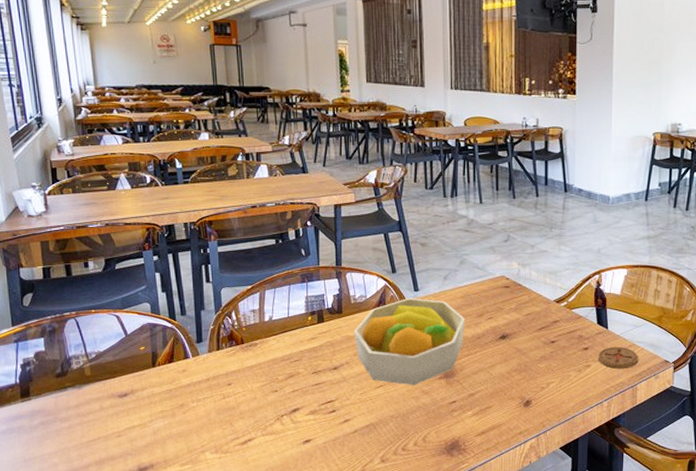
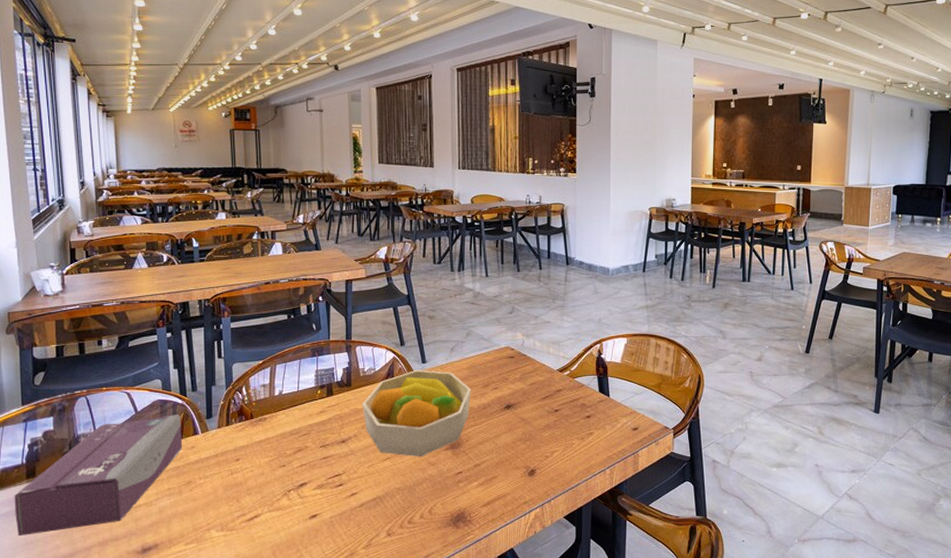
tissue box: none [10,338,174,454] -> present [14,415,183,537]
coaster: present [598,346,639,369] -> none [600,413,640,436]

